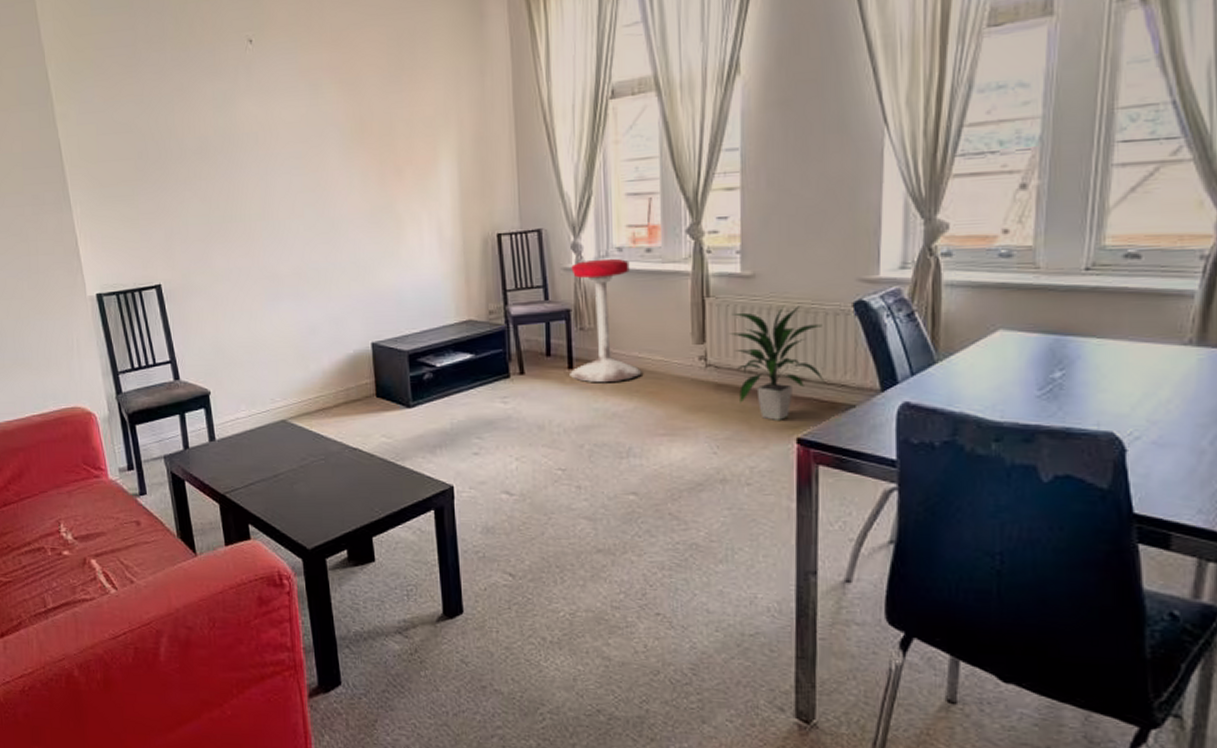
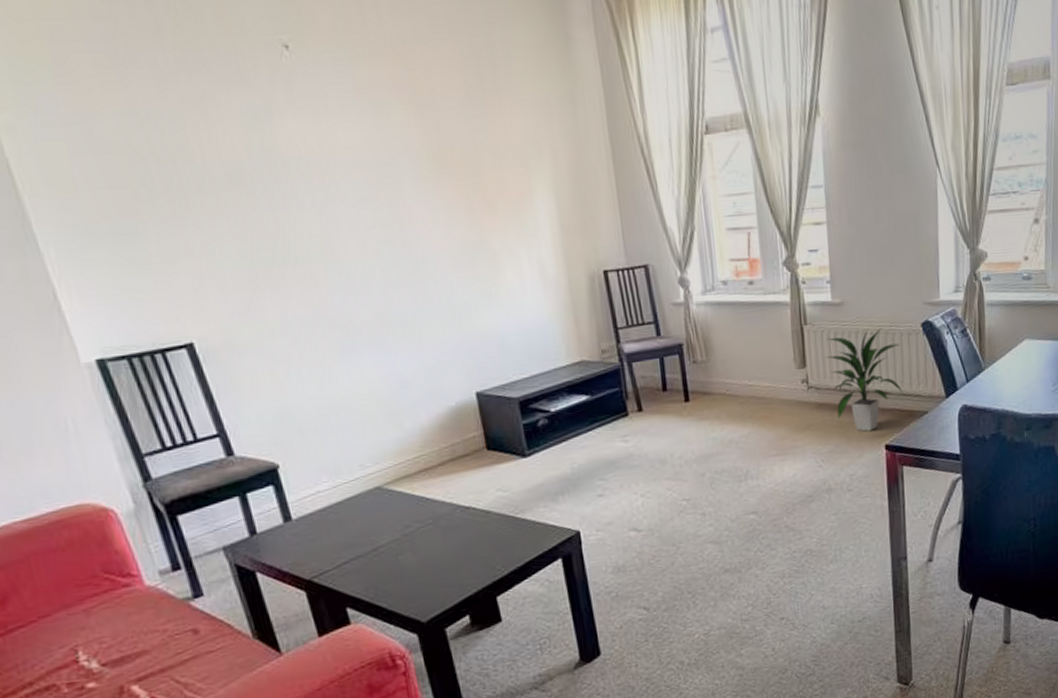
stool: present [570,258,642,383] -> none [680,291,753,413]

